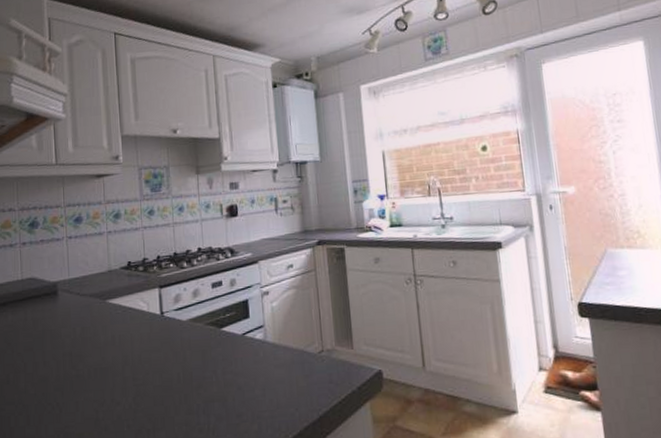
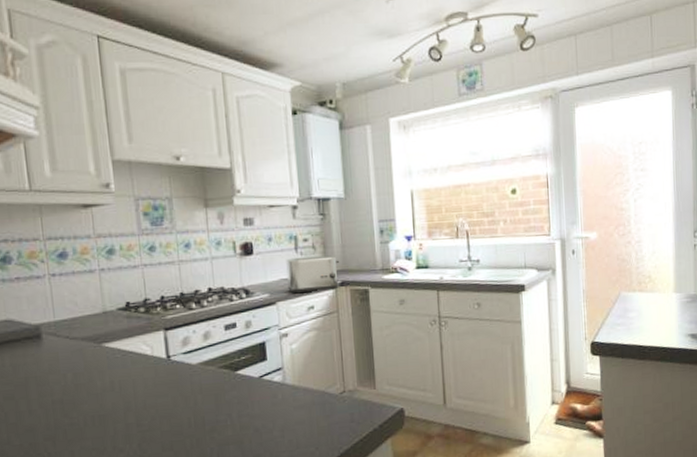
toaster: none [267,215,317,253] -> present [286,255,340,294]

